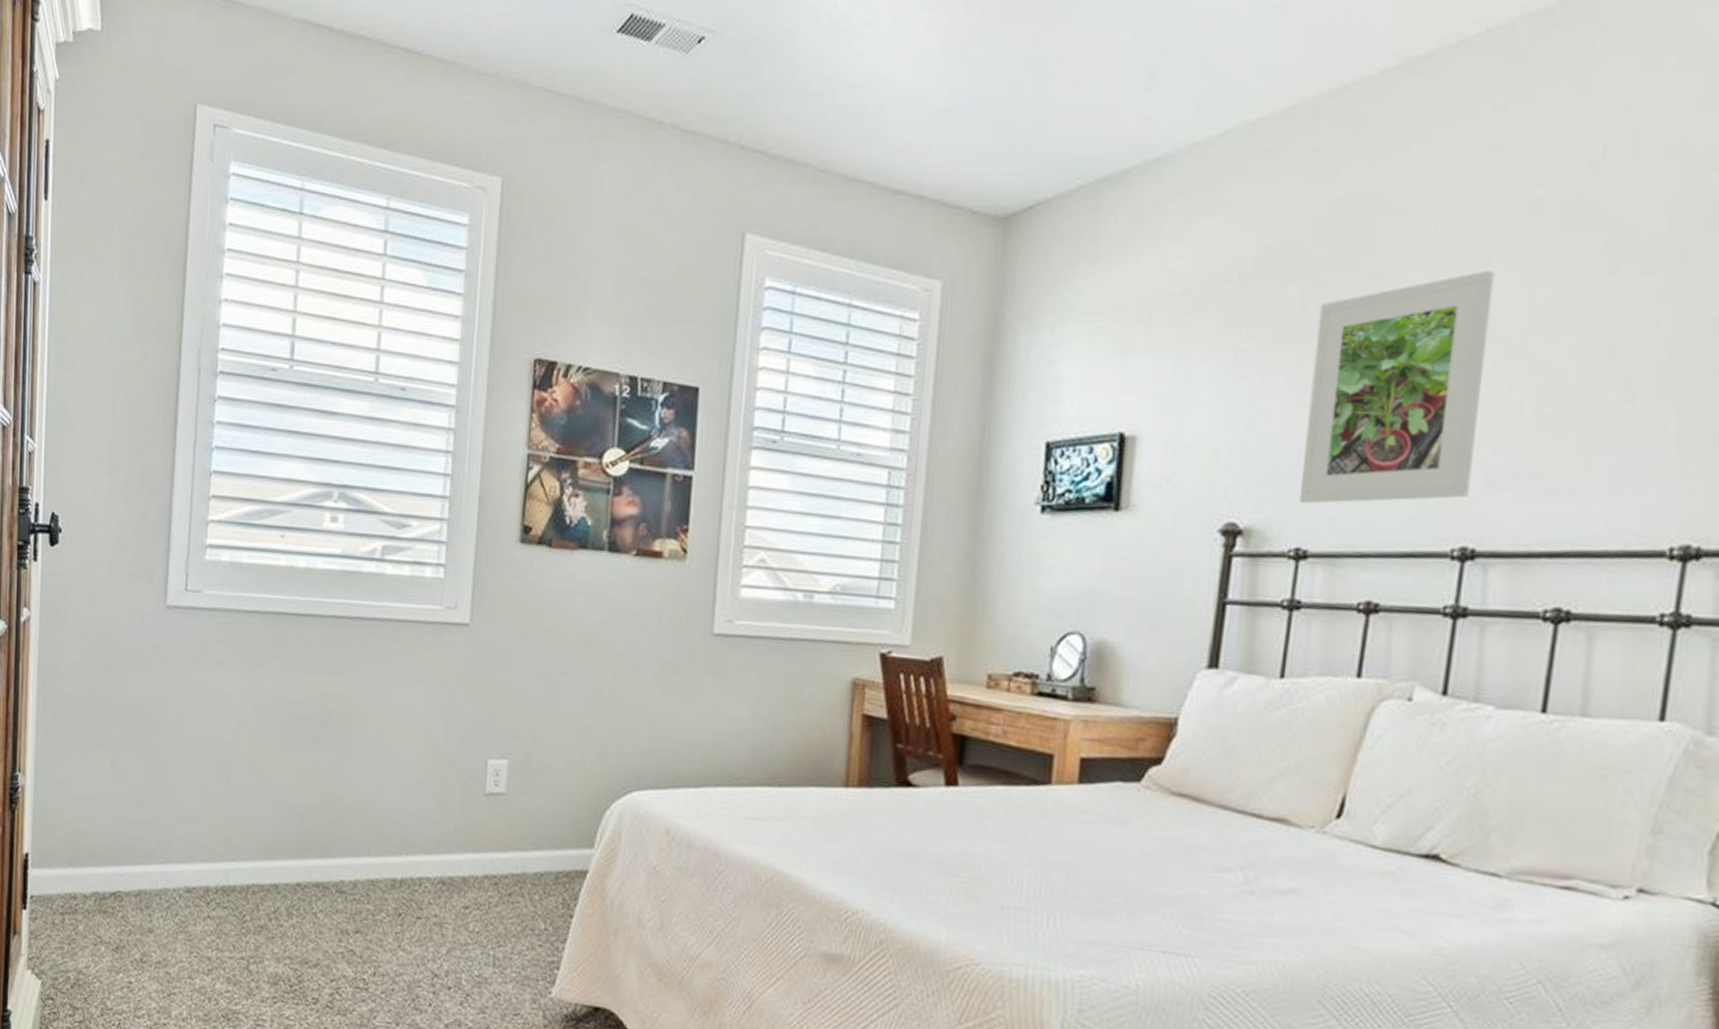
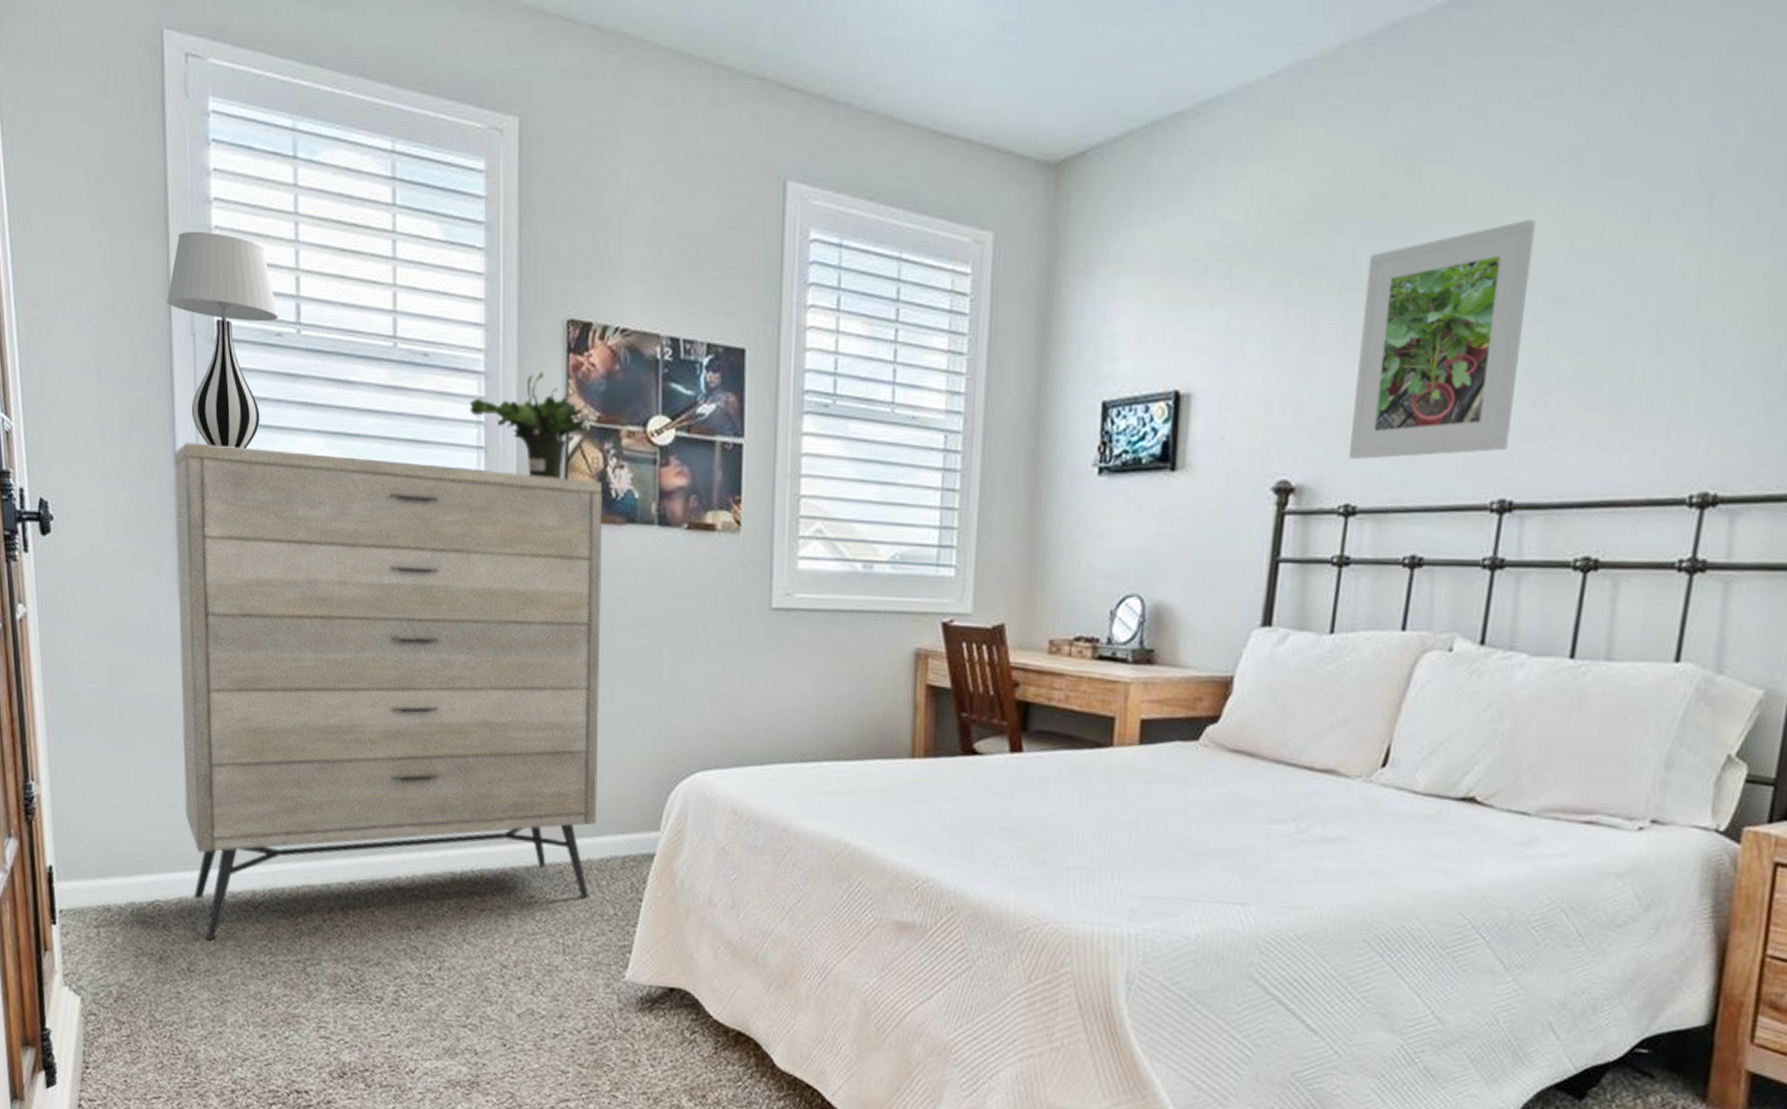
dresser: none [151,465,558,933] -> present [173,442,603,940]
table lamp: none [178,278,275,472] -> present [167,232,278,449]
potted plant: none [439,405,549,506] -> present [468,371,590,479]

